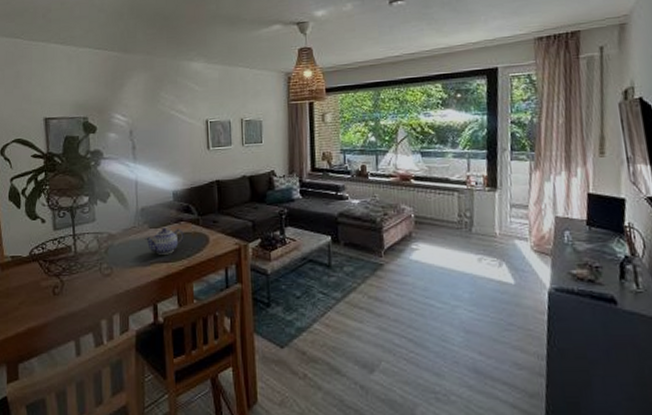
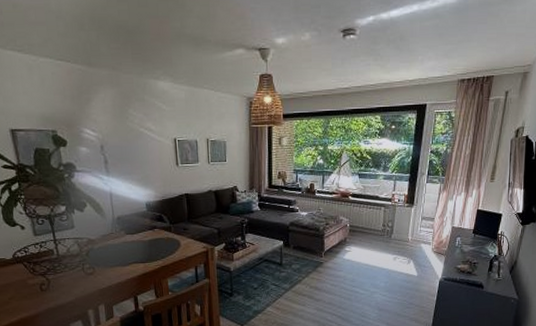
teapot: present [145,228,184,255] -> none [122,234,158,257]

